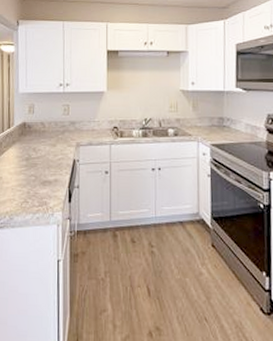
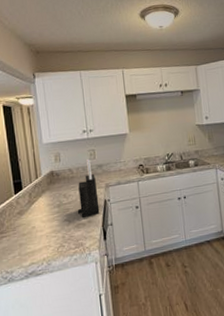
knife block: none [45,113,68,175] -> present [77,158,100,218]

